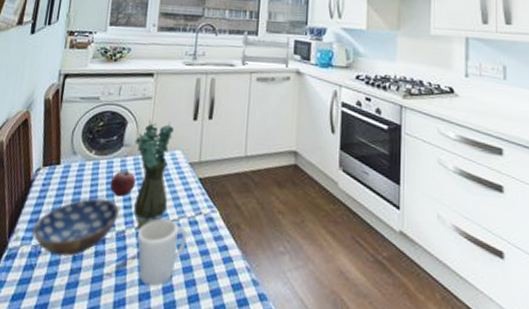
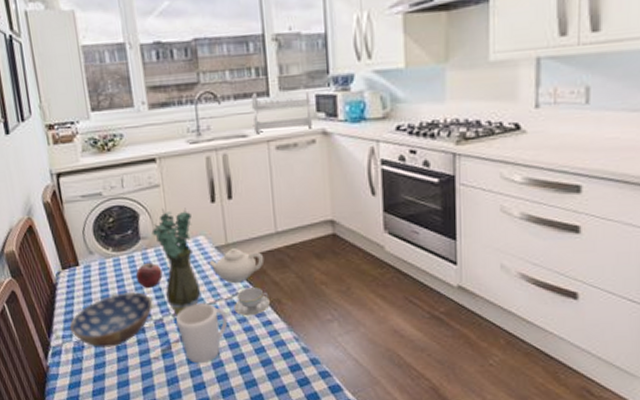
teapot: none [181,165,231,203] -> present [210,247,264,284]
teacup: none [195,208,231,239] -> present [234,288,271,316]

